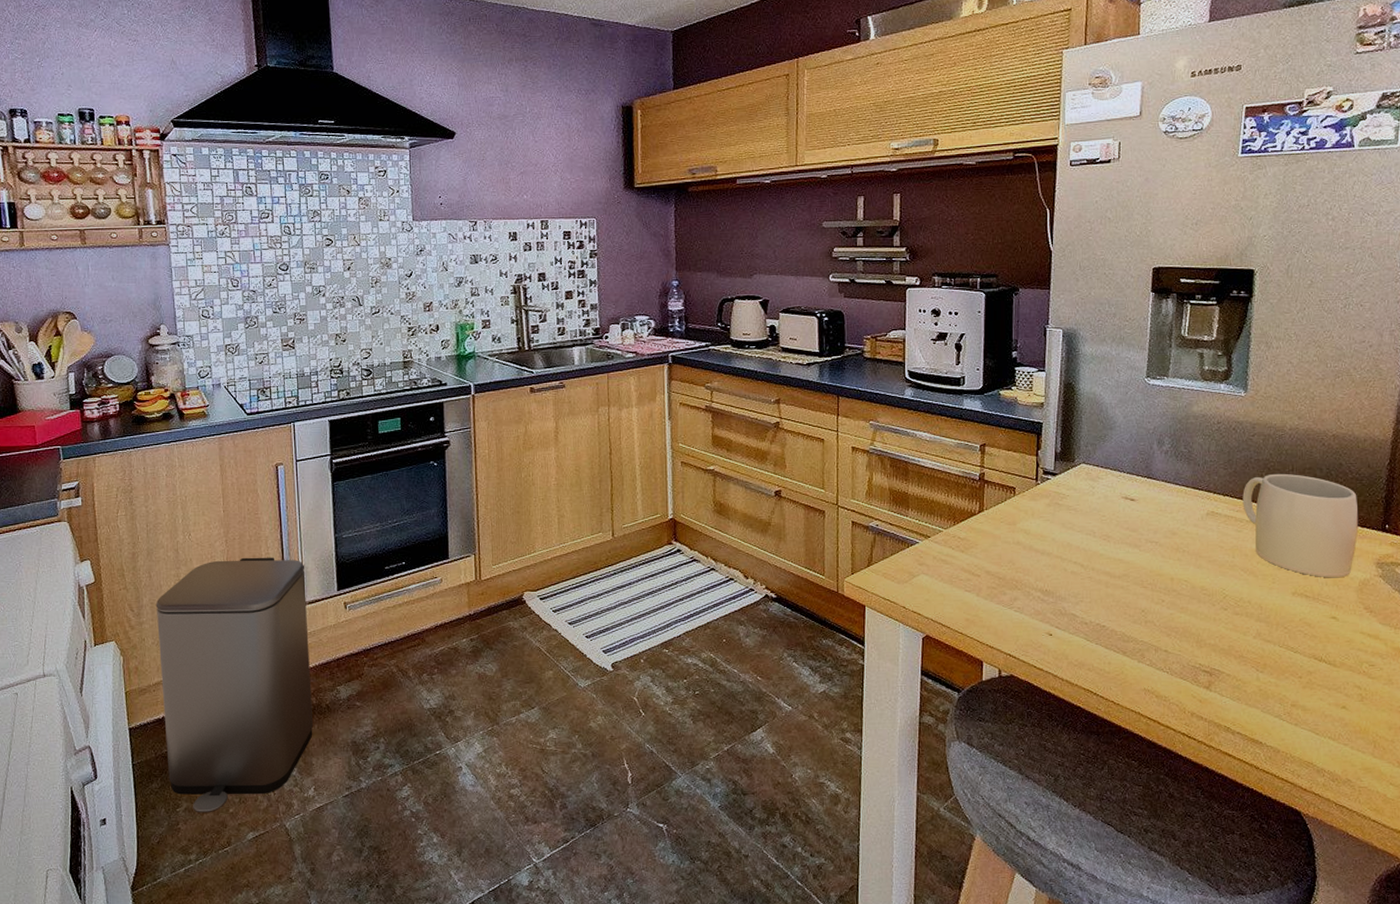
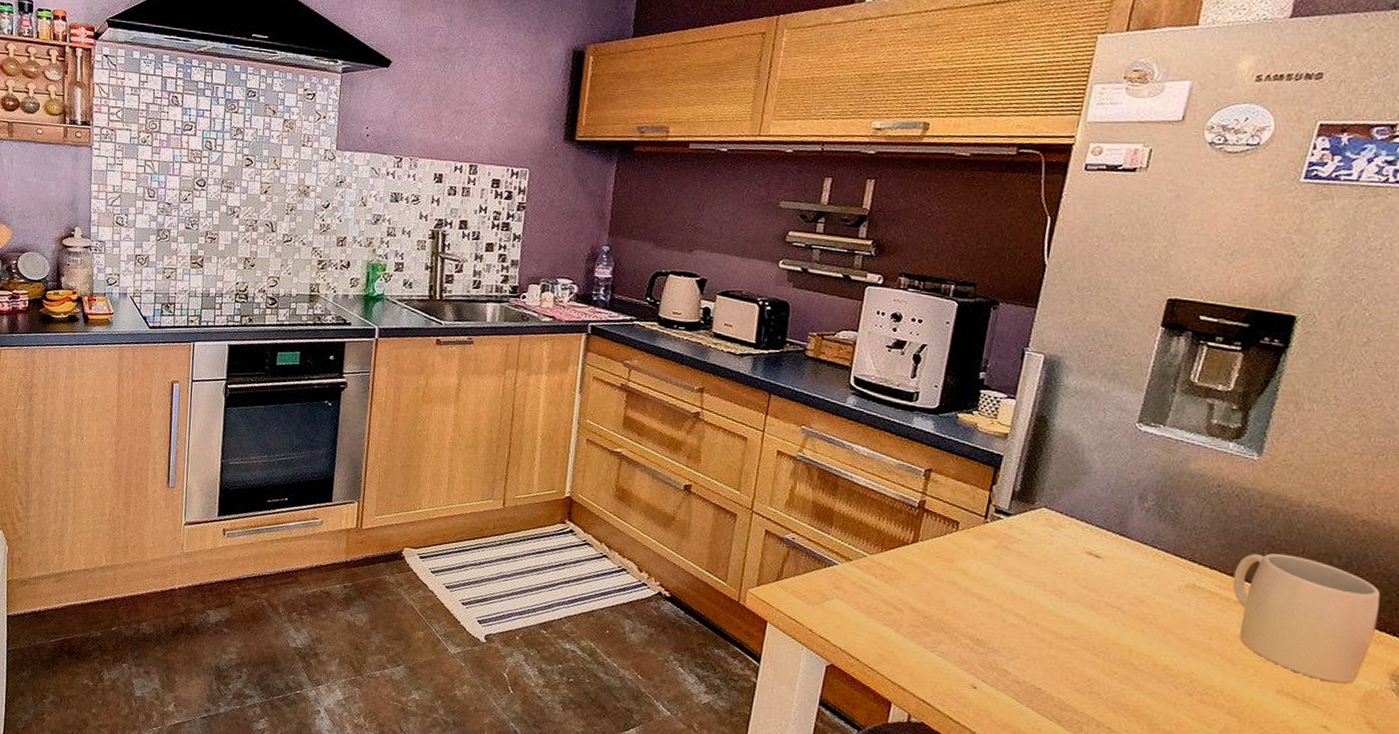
pedal bin: present [155,557,313,813] -> none [39,468,189,710]

